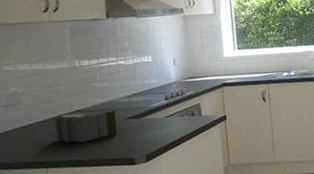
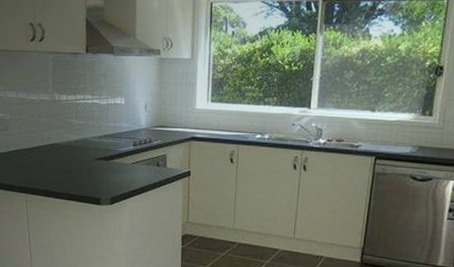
toaster: present [54,110,117,143] -> none [34,145,88,176]

